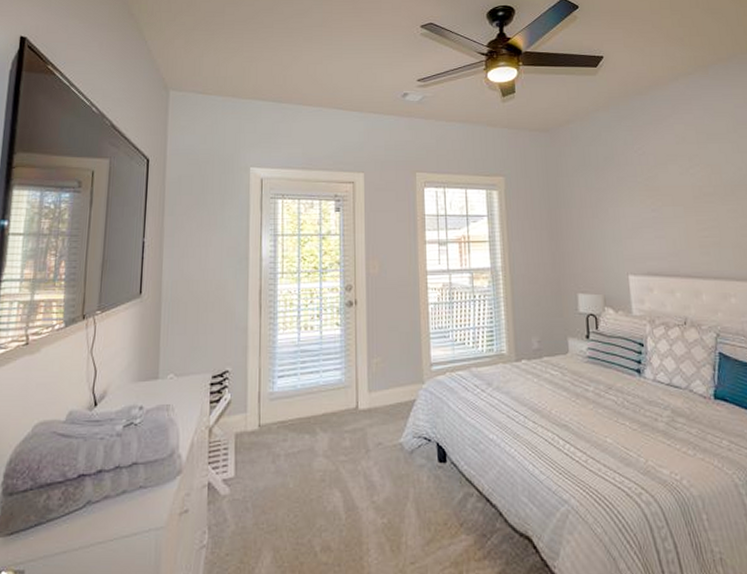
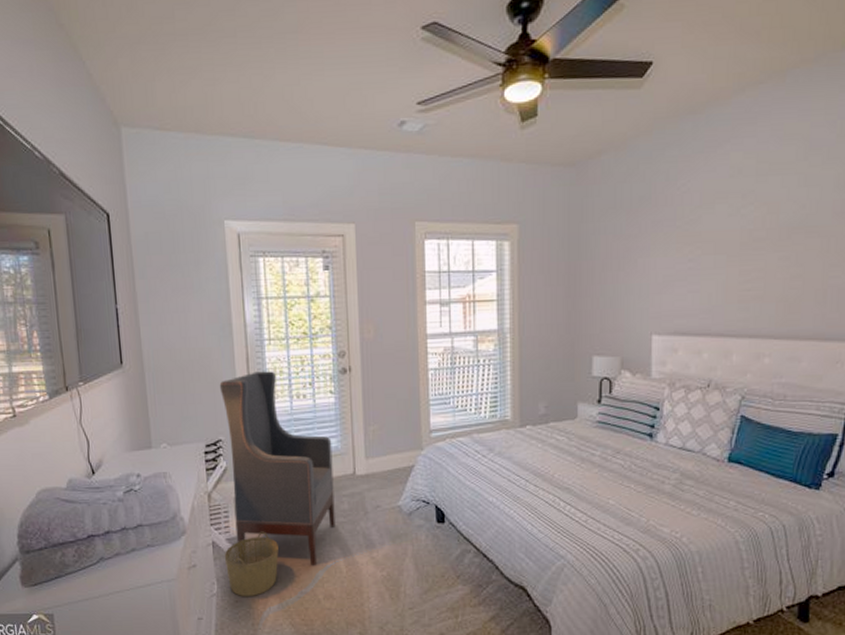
basket: none [219,471,276,550] -> present [224,531,279,597]
armchair: none [231,303,336,511] -> present [219,371,335,565]

